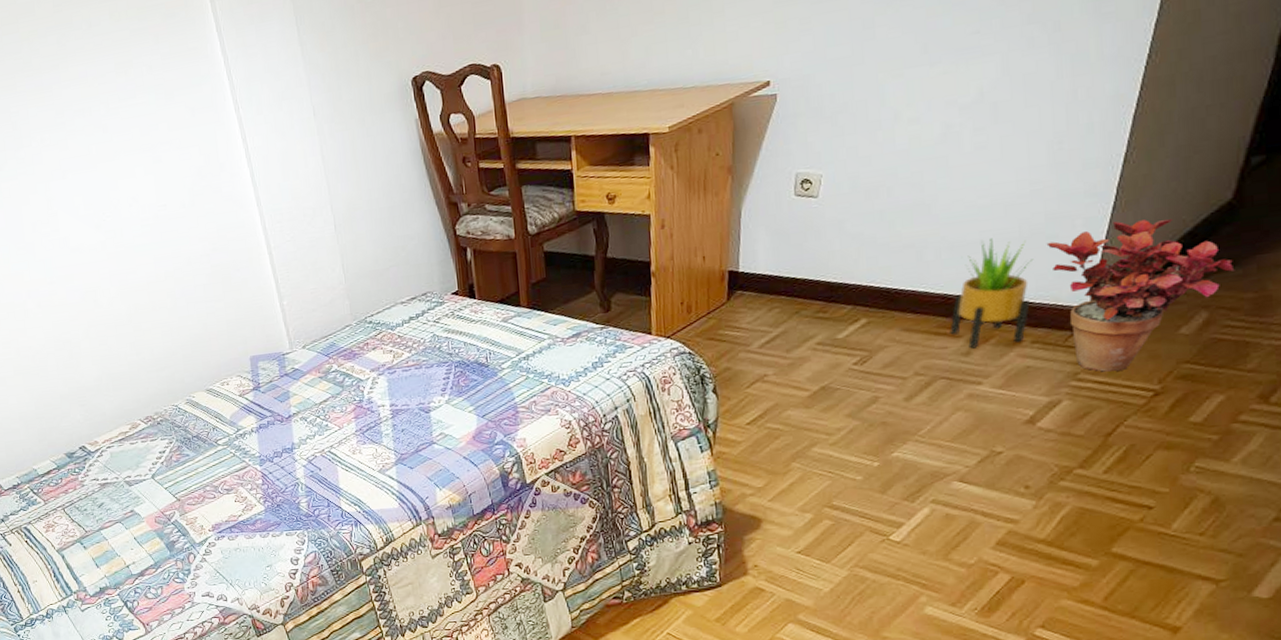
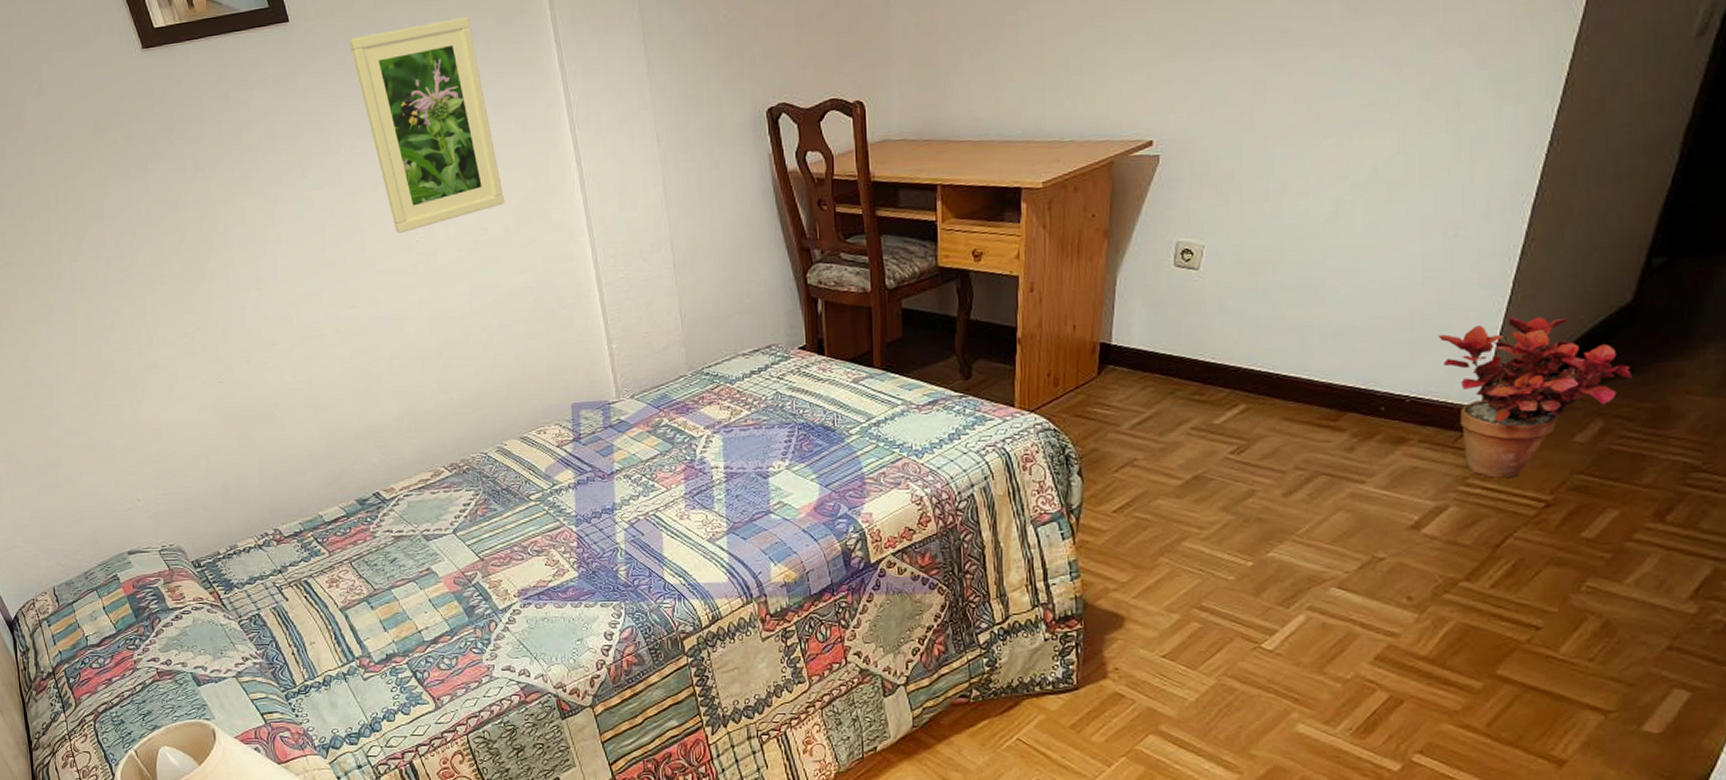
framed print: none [33,14,180,214] -> present [349,17,505,233]
potted plant: present [950,238,1034,349] -> none [1333,326,1424,444]

